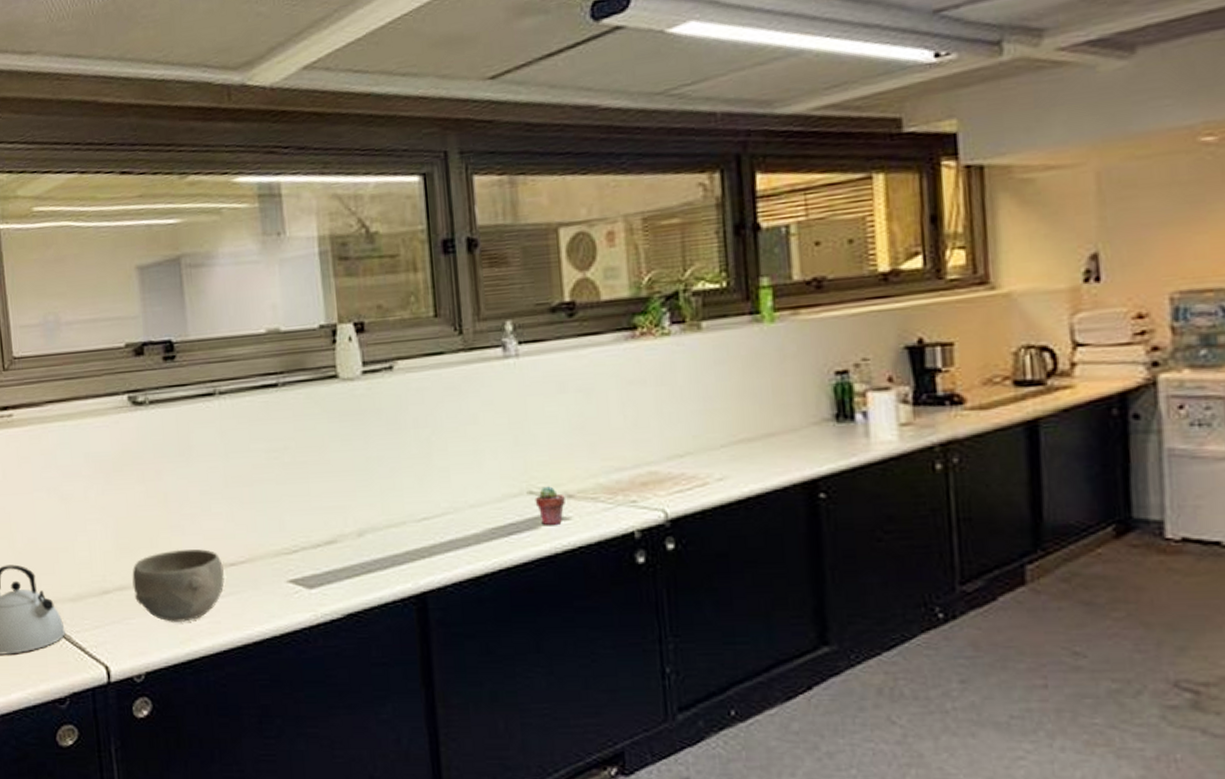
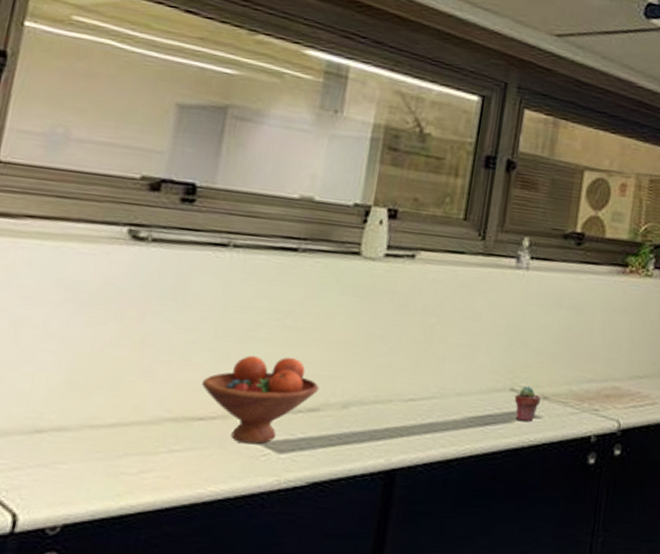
bowl: present [132,549,225,623] -> none [74,395,190,474]
fruit bowl: none [224,494,331,582] -> present [201,356,319,444]

